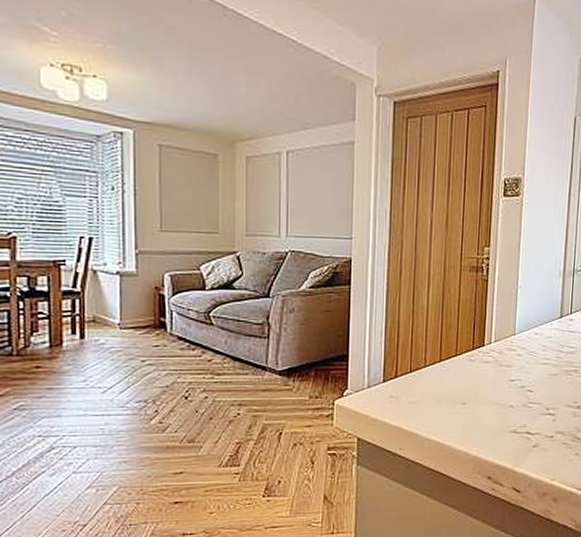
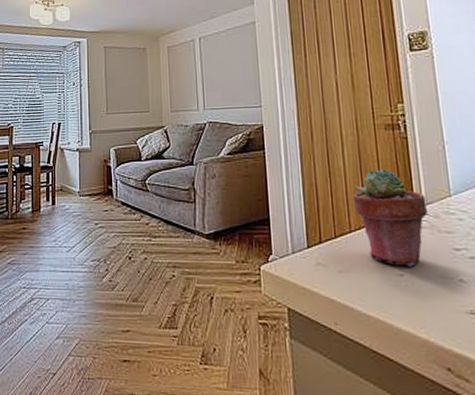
potted succulent: none [432,309,494,396] -> present [353,169,428,266]

